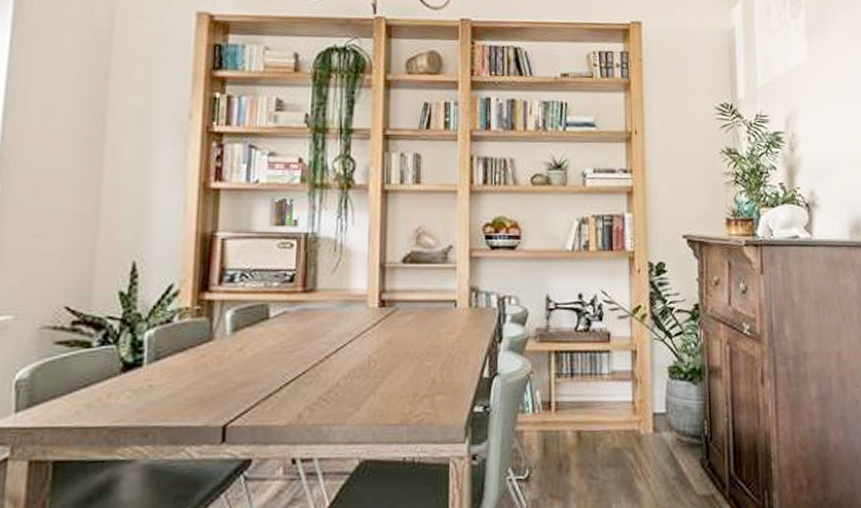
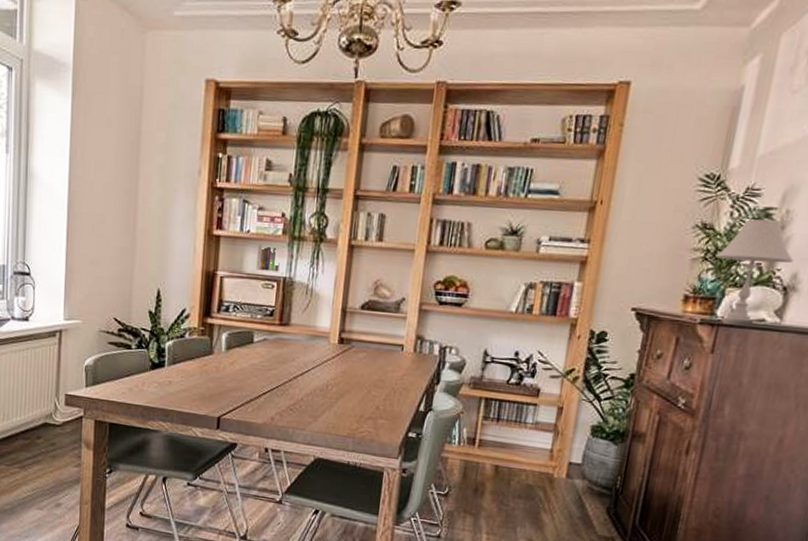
table lamp: none [744,142,808,244] -> present [715,218,794,326]

